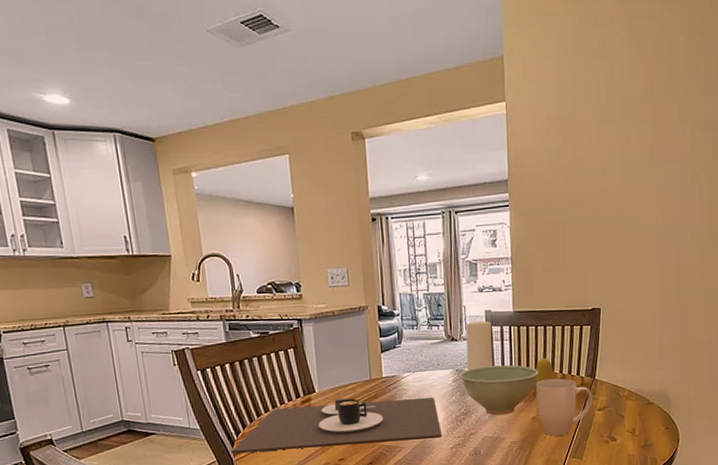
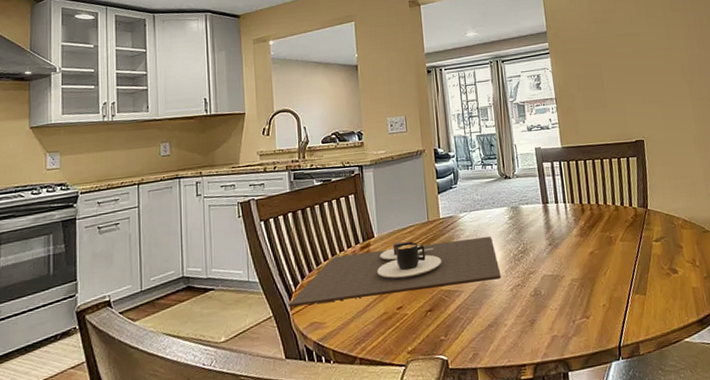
bowl: present [459,365,539,415] -> none [514,199,592,252]
candle: present [465,321,493,370] -> none [518,158,547,207]
fruit: present [533,353,557,392] -> none [588,186,610,225]
mug: present [535,378,592,437] -> none [590,210,649,272]

